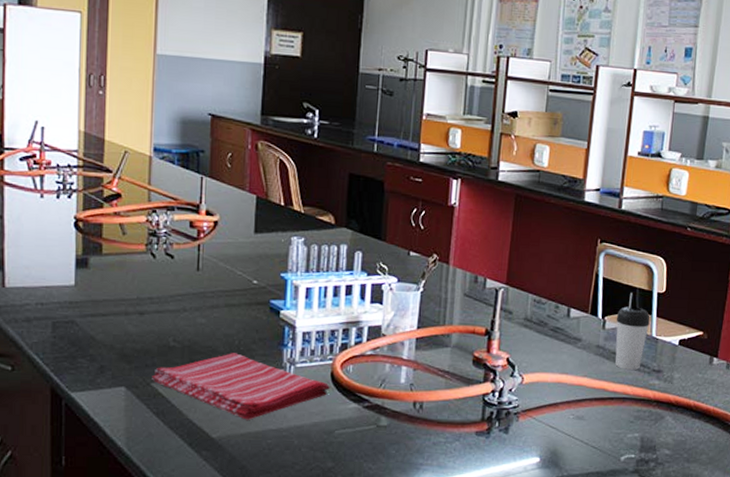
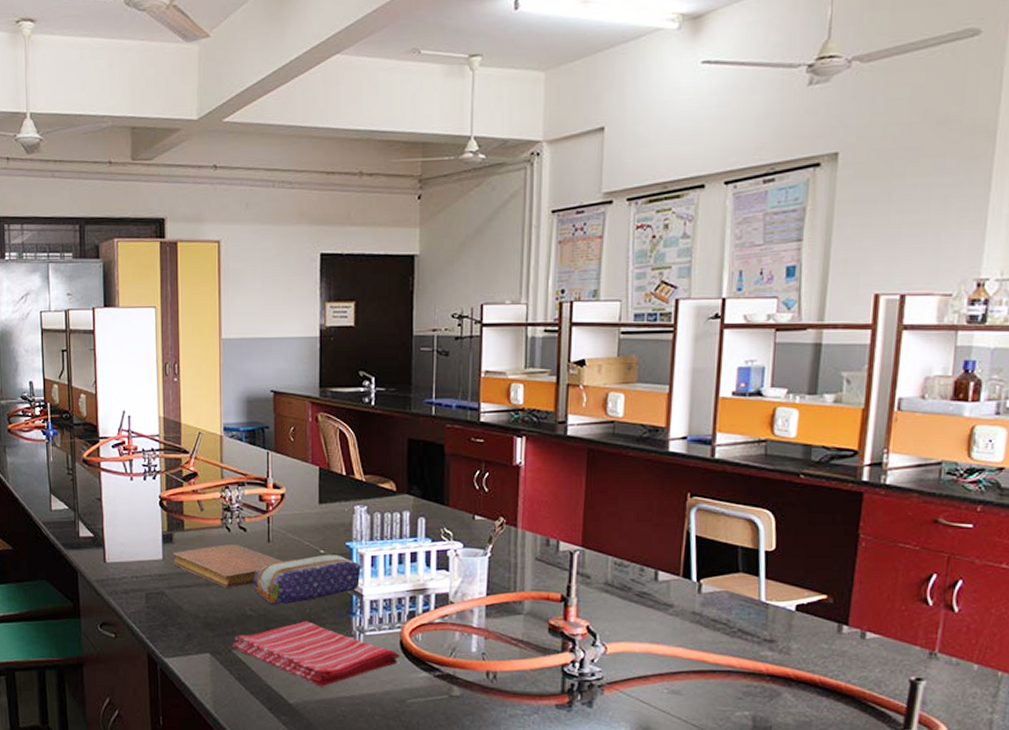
notebook: none [86,271,213,318] -> present [172,544,283,588]
pencil case: none [179,285,295,336] -> present [254,554,361,605]
beverage cup: present [615,292,650,370] -> none [714,551,757,639]

